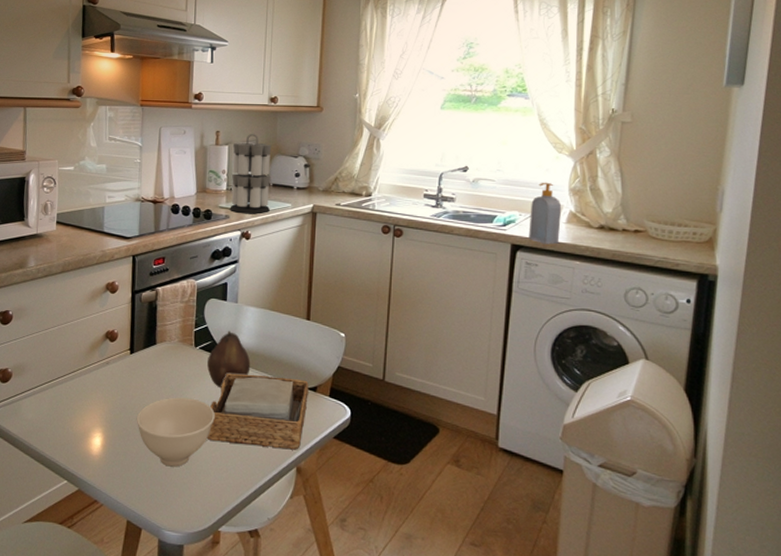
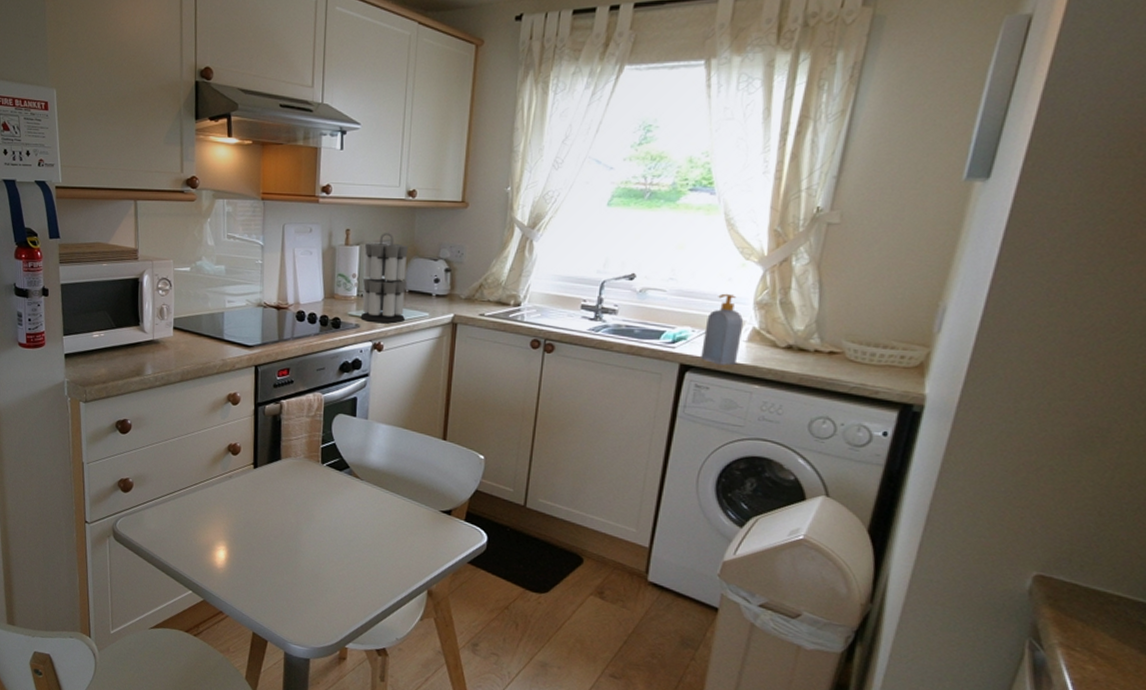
bowl: present [136,397,215,467] -> none [260,514,343,584]
fruit: present [207,330,251,389] -> none [335,448,381,508]
napkin holder: present [207,373,309,450] -> none [334,492,443,573]

